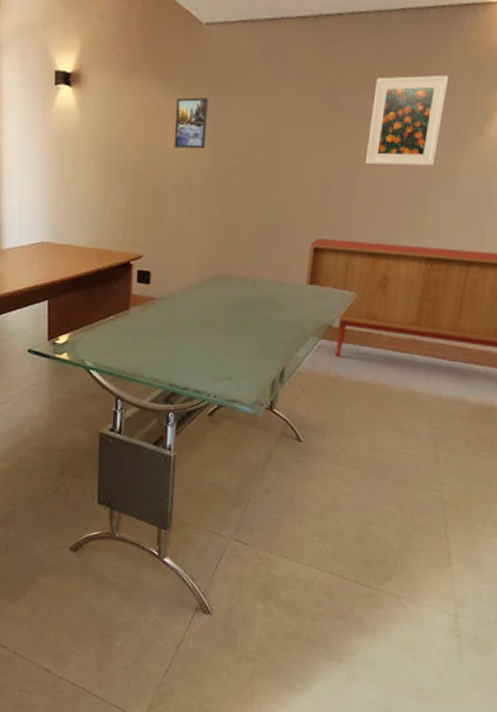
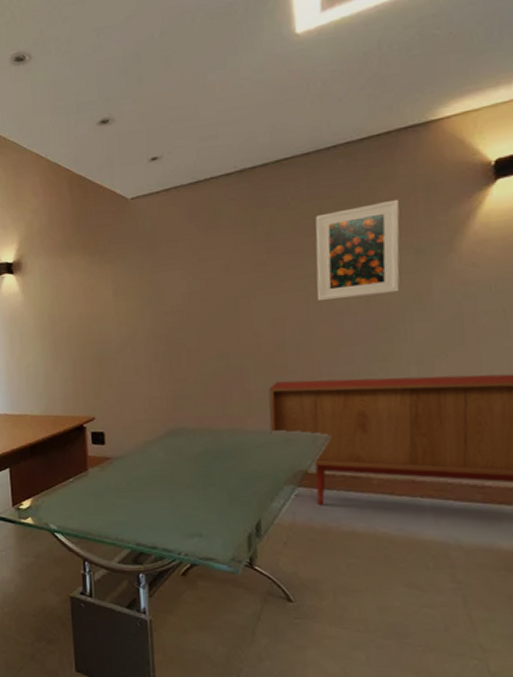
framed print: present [174,97,208,149] -> none [111,264,145,314]

